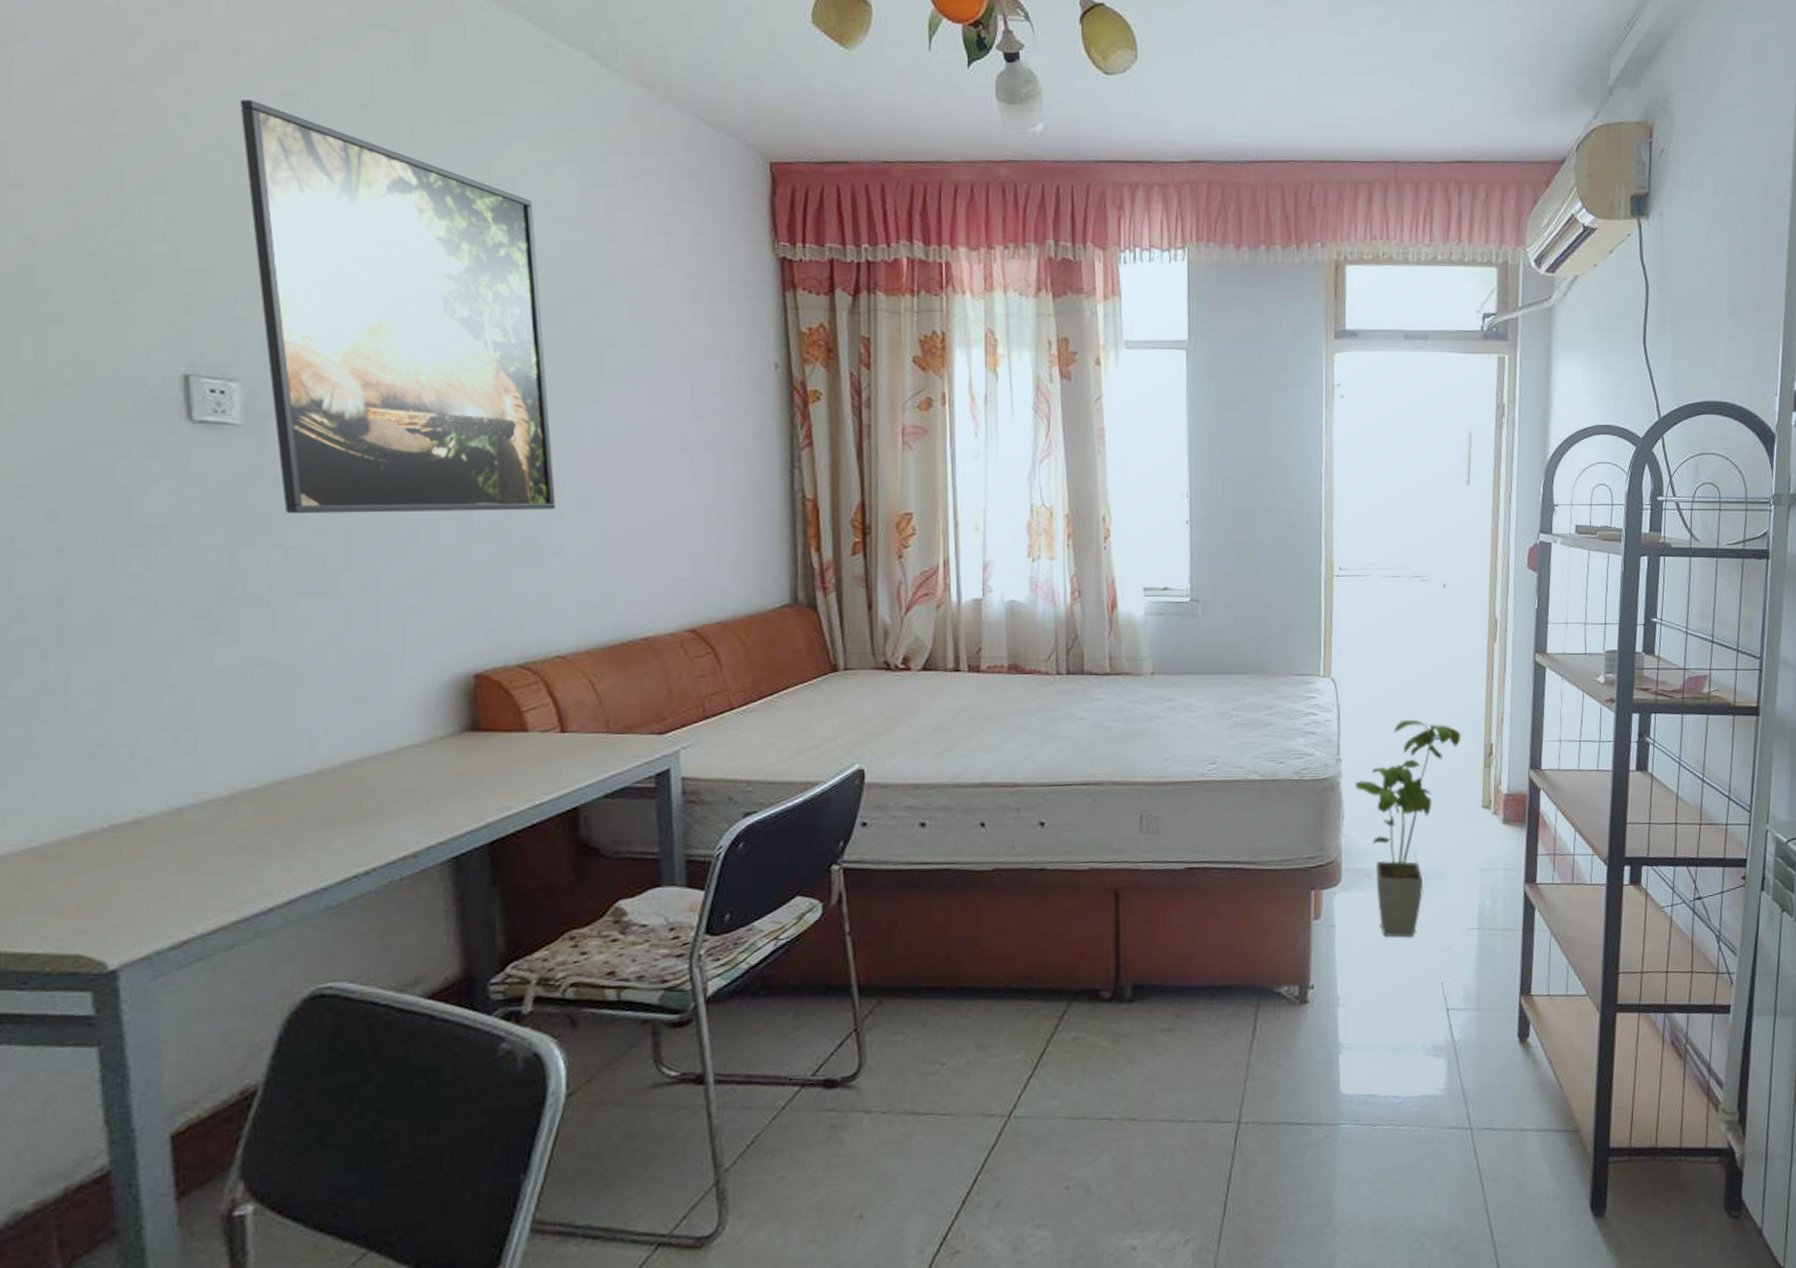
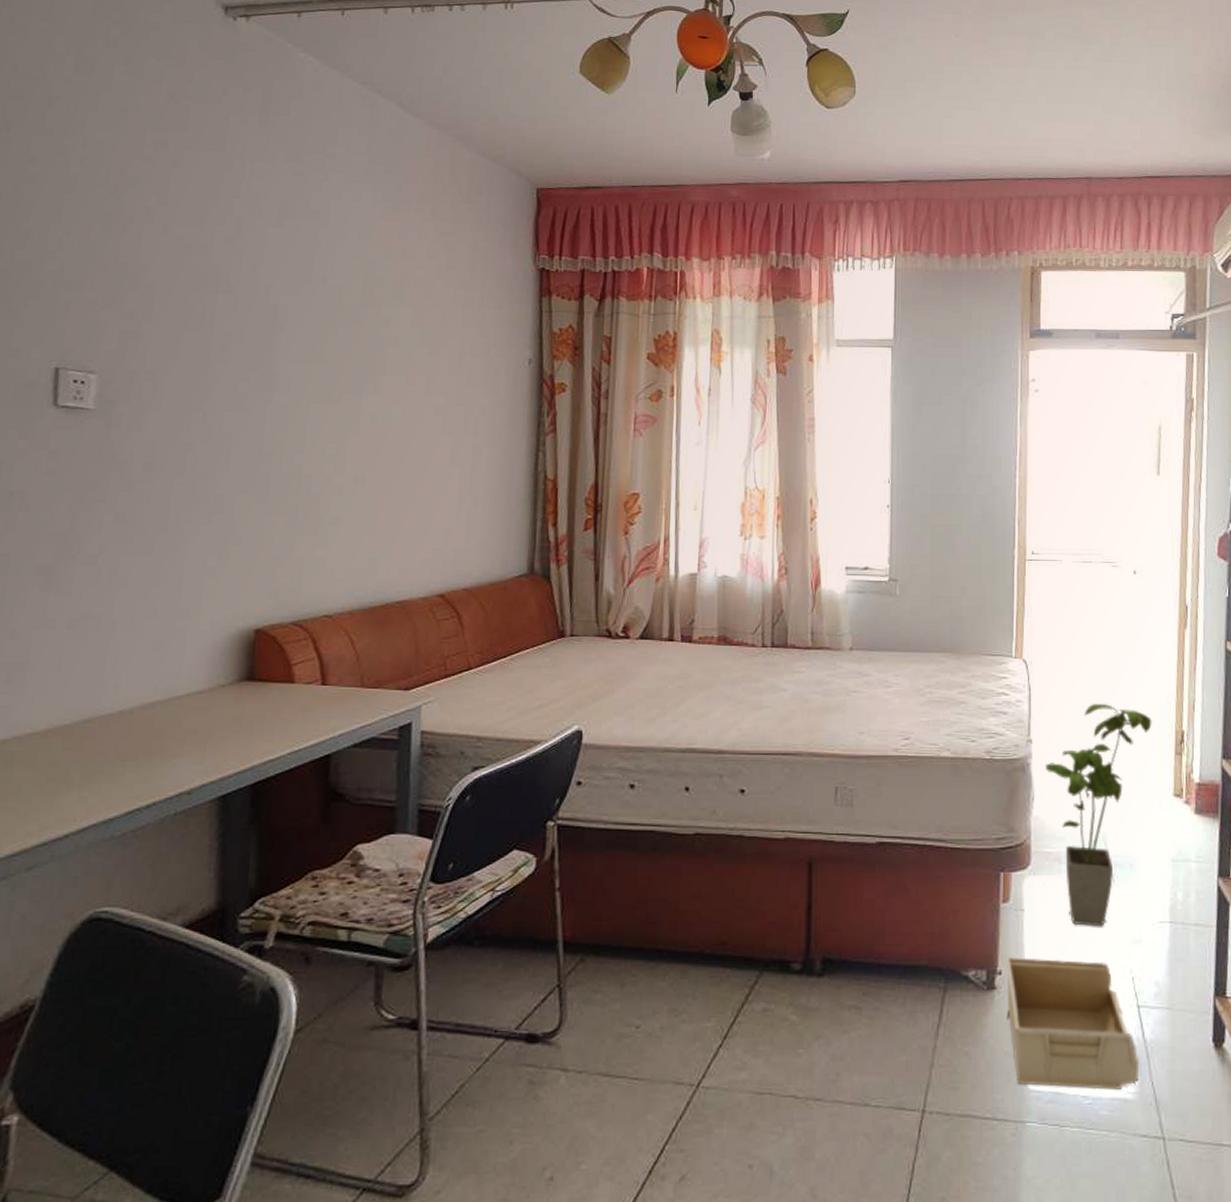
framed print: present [240,99,555,513] -> none [119,146,341,486]
storage bin: none [1318,970,1448,1091] -> present [1006,957,1139,1090]

